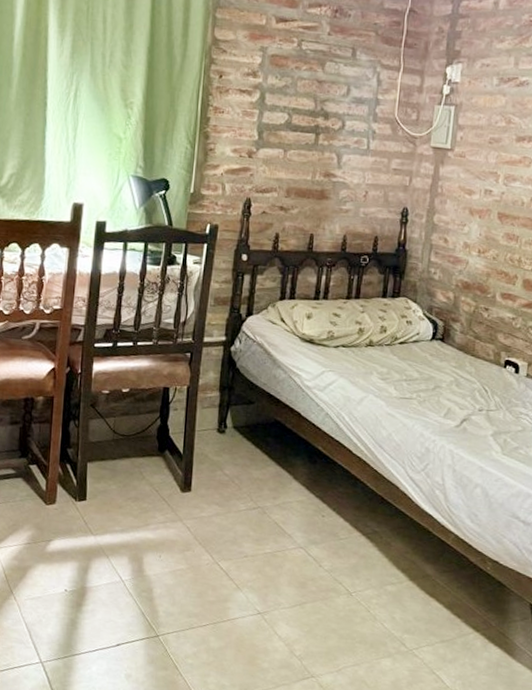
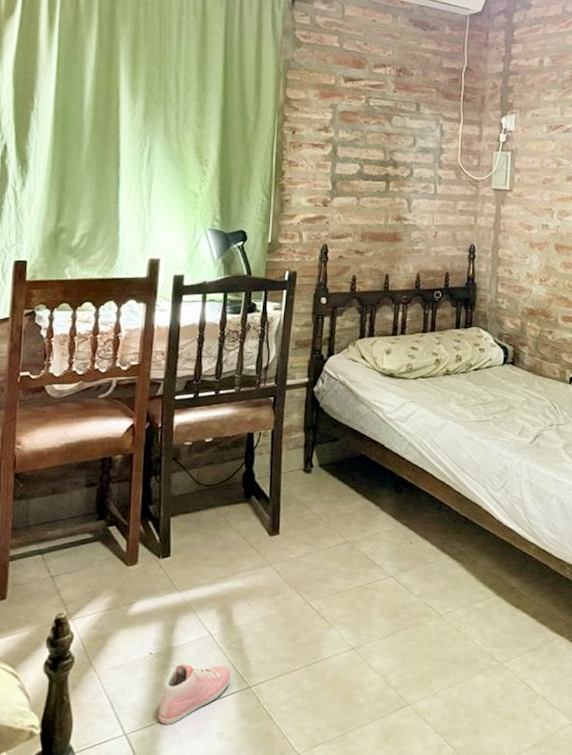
sneaker: none [71,603,141,660] -> present [158,663,232,725]

